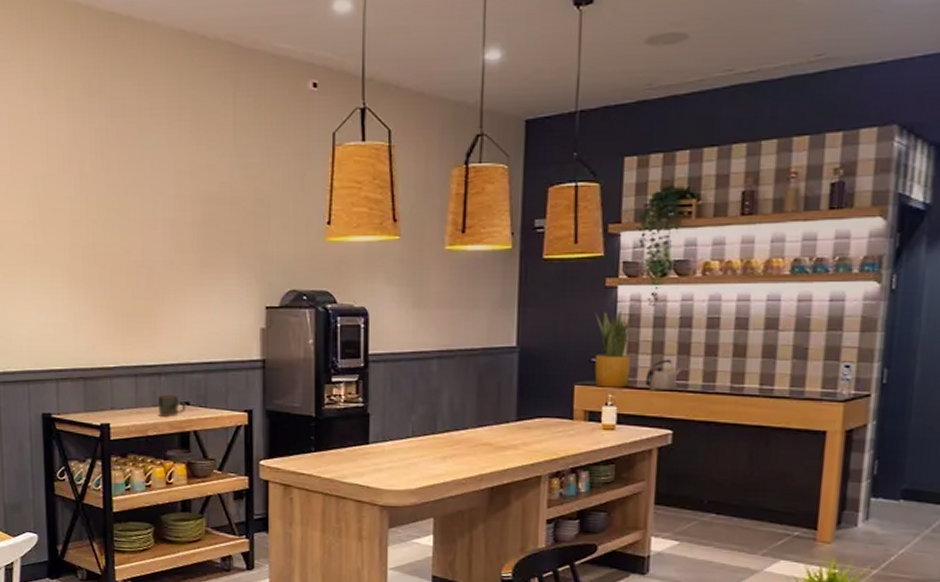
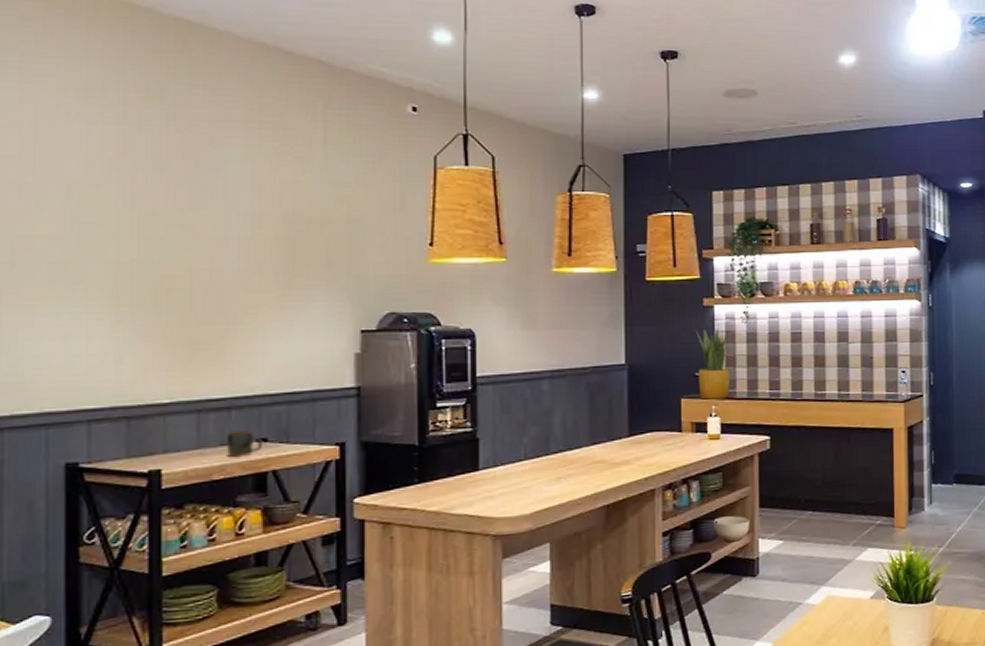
bowl: none [601,510,644,537] -> present [713,516,751,542]
kettle: present [645,359,682,391] -> none [743,371,774,401]

